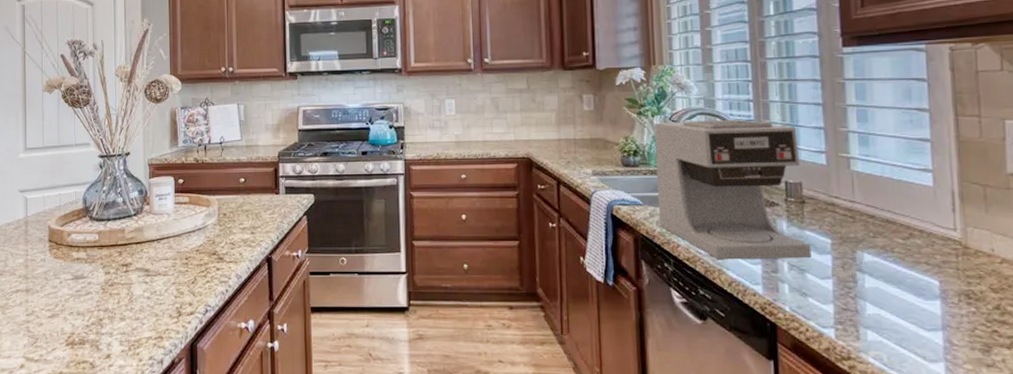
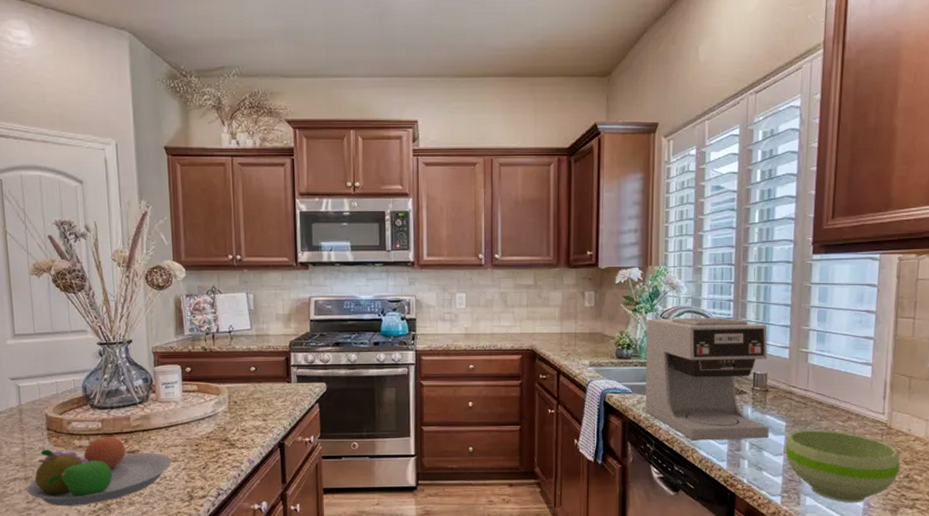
fruit bowl: none [27,247,162,320] -> present [27,435,172,507]
bowl: none [834,248,986,340] -> present [786,429,900,503]

